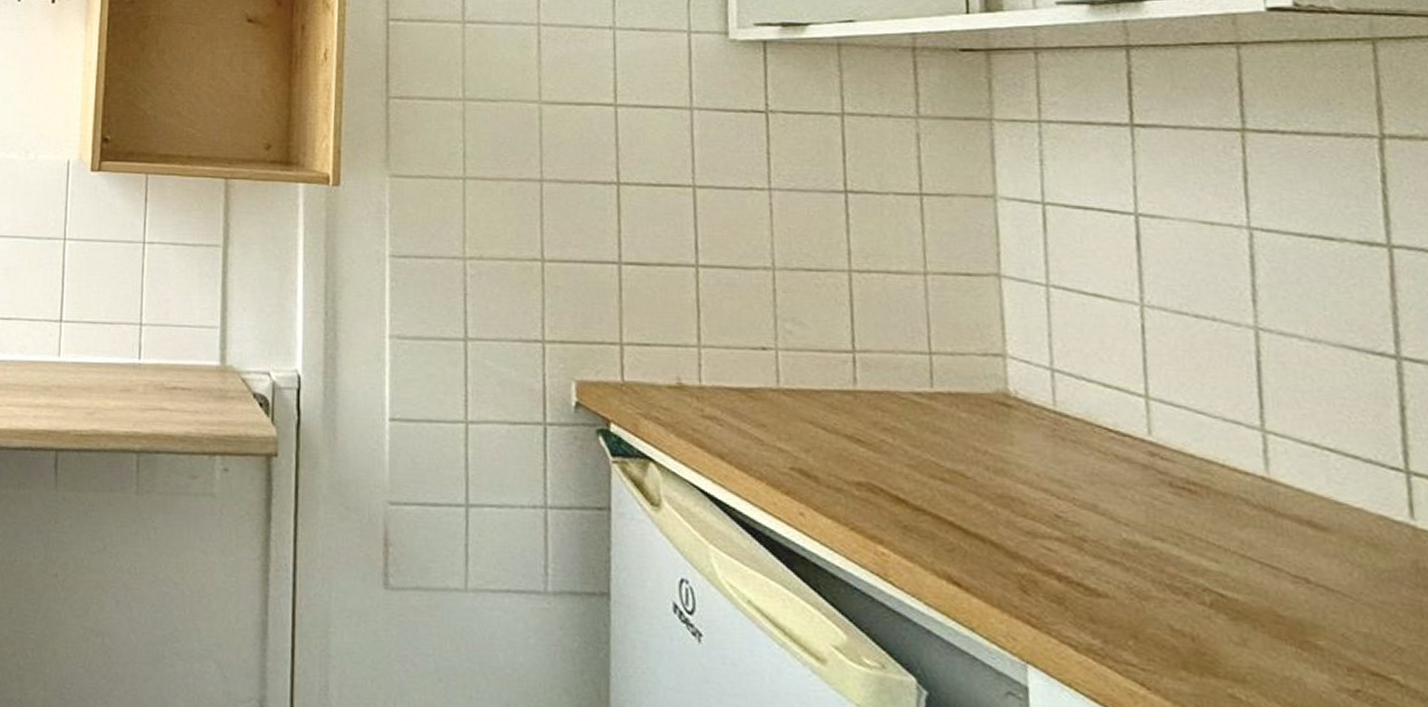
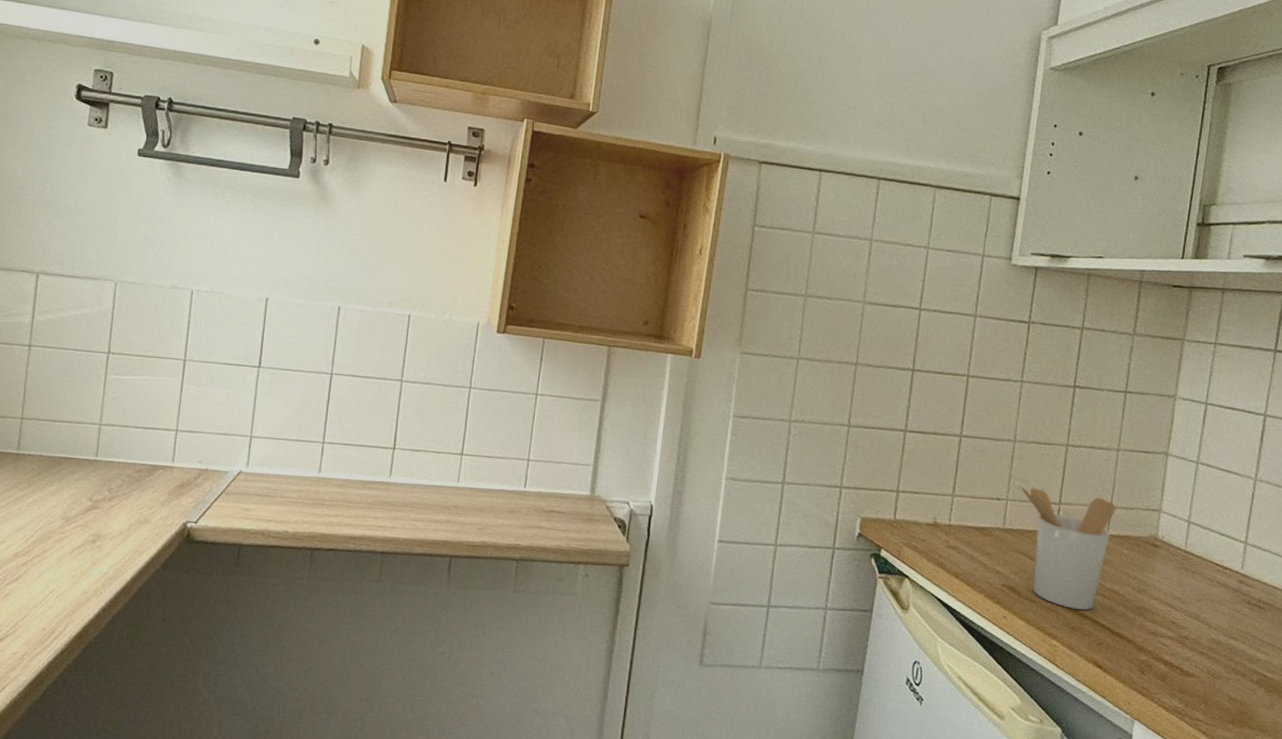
utensil holder: none [788,326,938,501] -> present [1018,484,1116,610]

